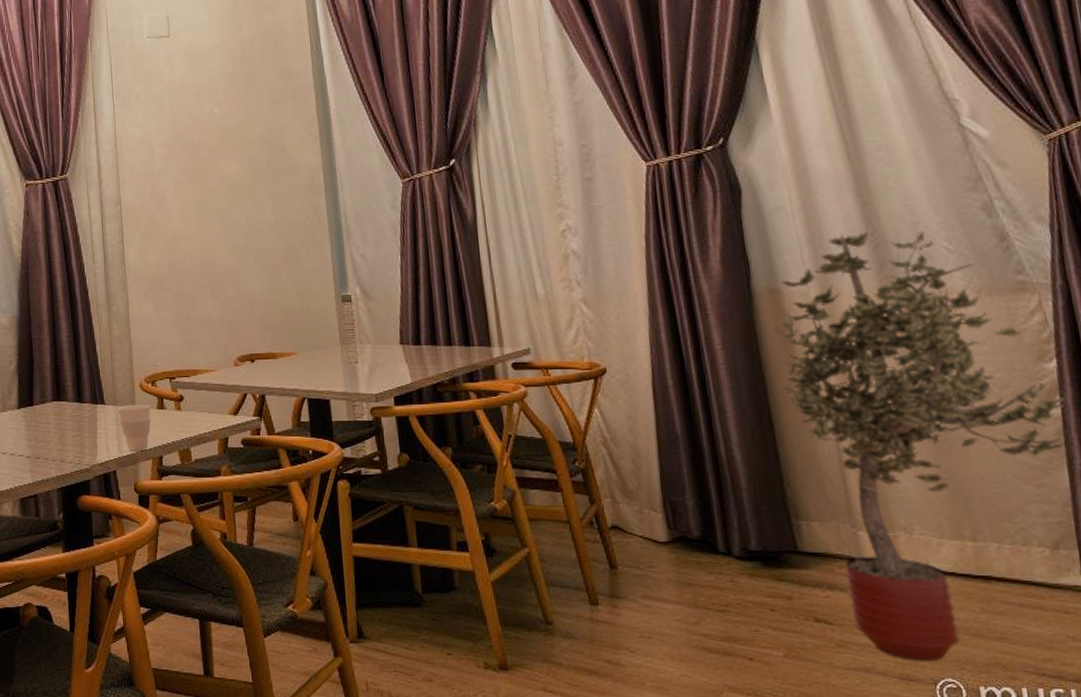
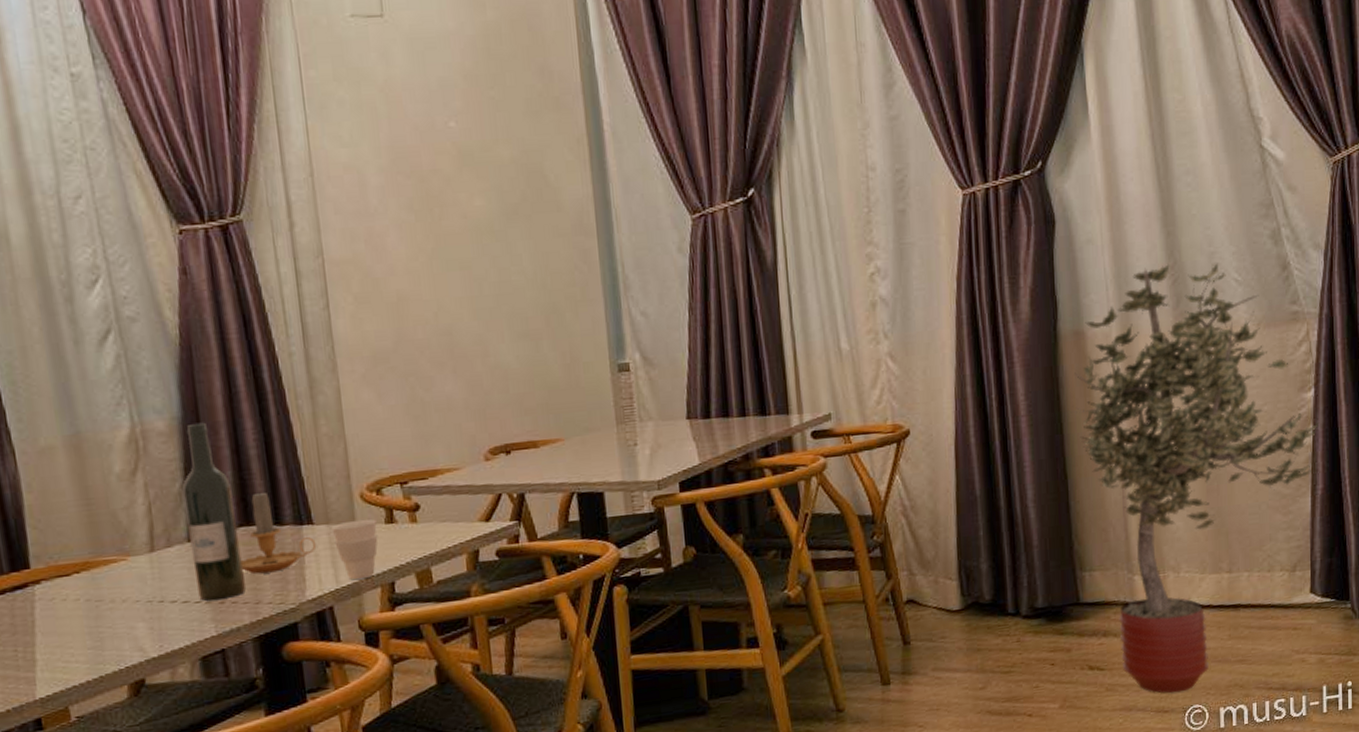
wine bottle: none [15,321,55,455] -> present [182,422,247,601]
candle: none [52,374,106,439] -> present [240,489,317,574]

